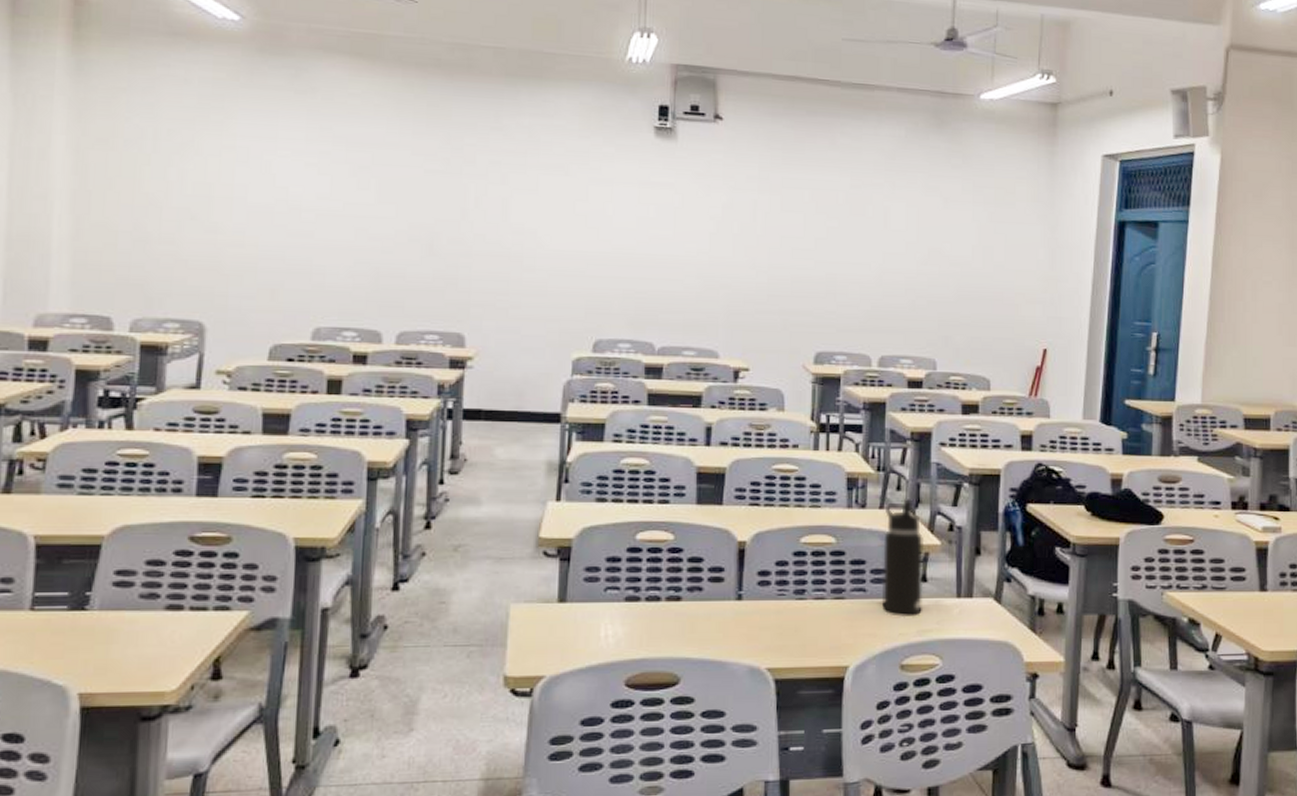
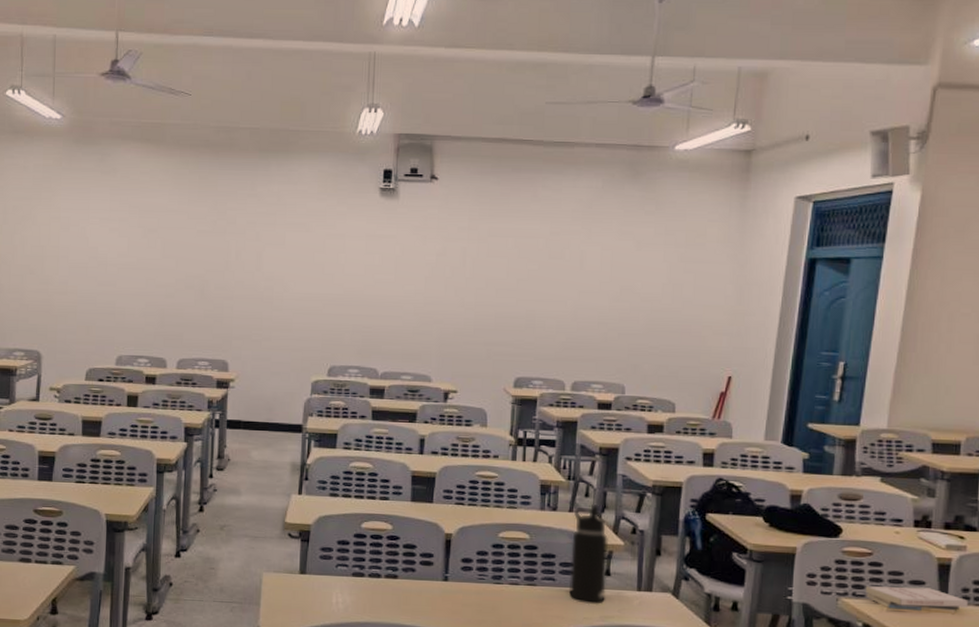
books: none [1188,575,1286,602] -> present [865,586,968,615]

